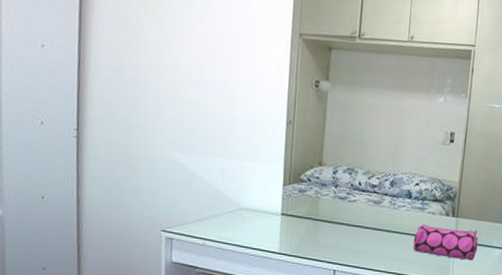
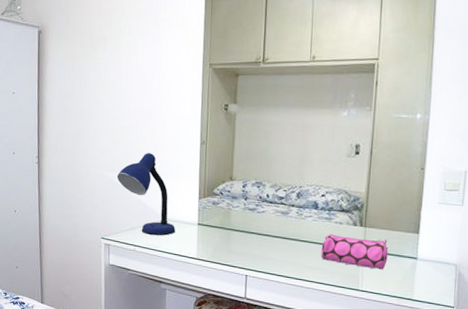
desk lamp: none [183,131,255,227] -> present [116,153,175,236]

